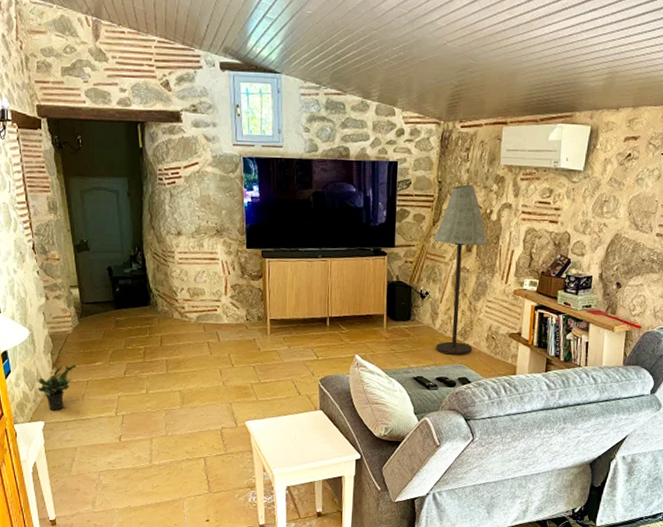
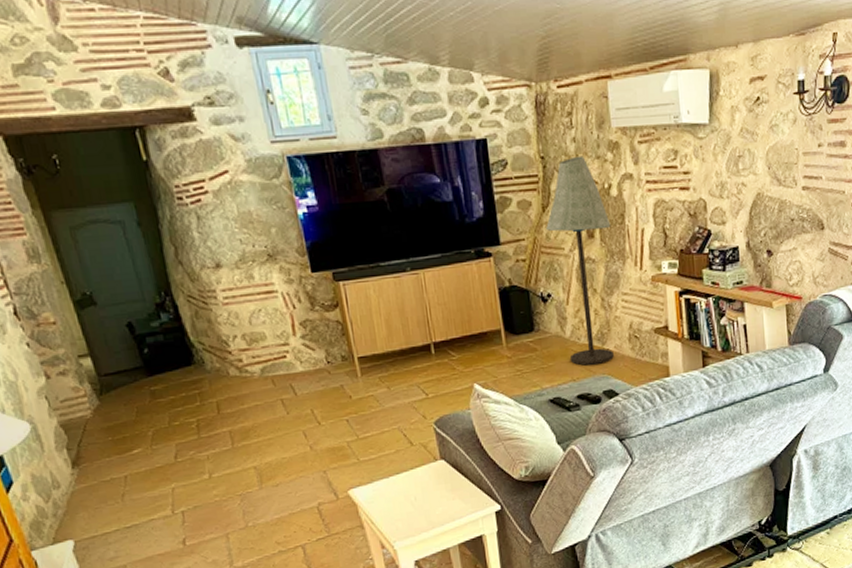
potted plant: present [38,364,77,411] -> none [54,457,107,524]

